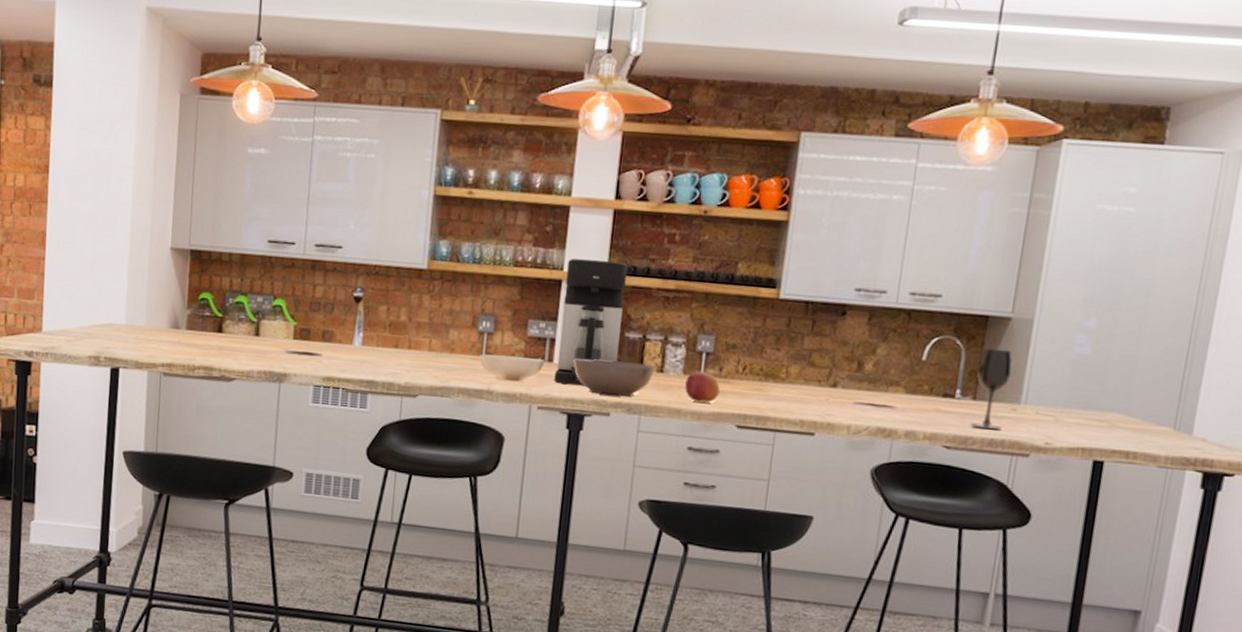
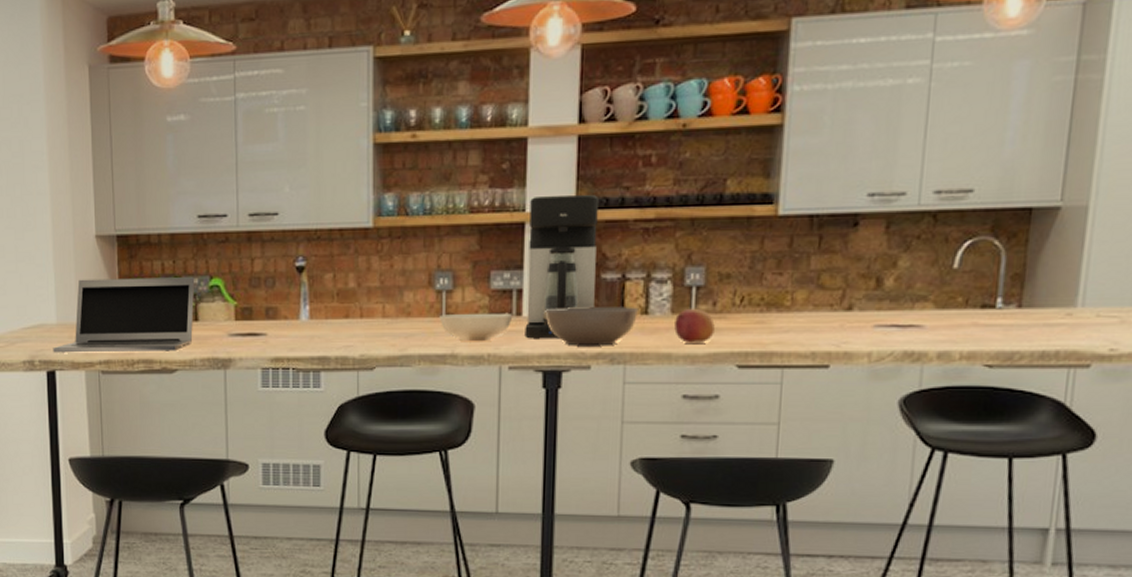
laptop: none [119,286,260,362] -> present [53,277,195,353]
wine glass: present [970,349,1013,430] -> none [1016,246,1066,341]

